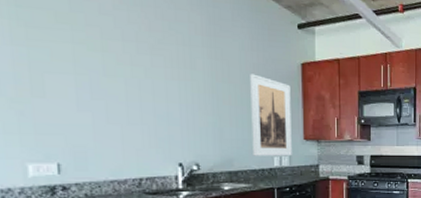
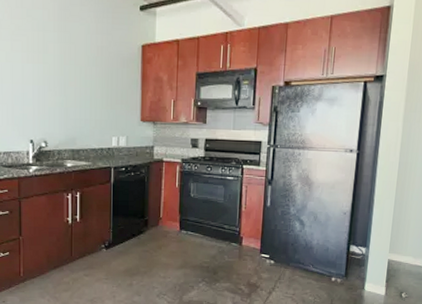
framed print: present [250,74,292,156] -> none [93,56,130,137]

